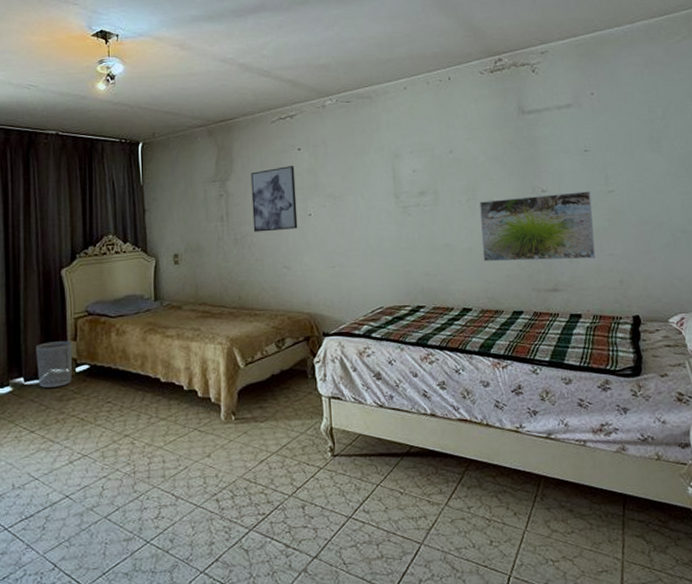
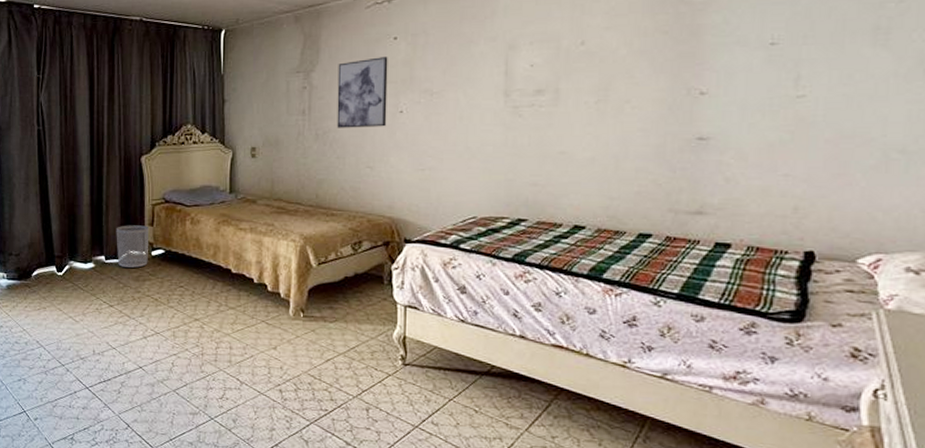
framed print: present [479,191,596,262] -> none [608,95,770,179]

